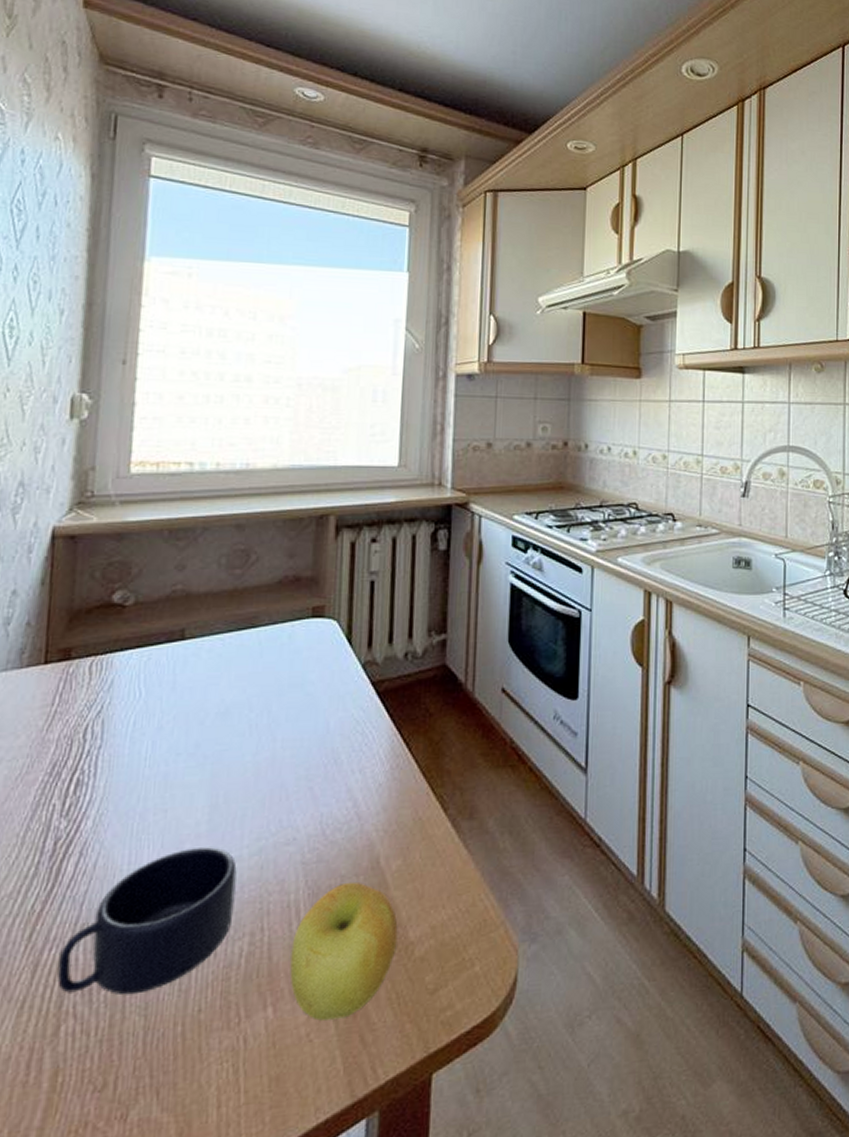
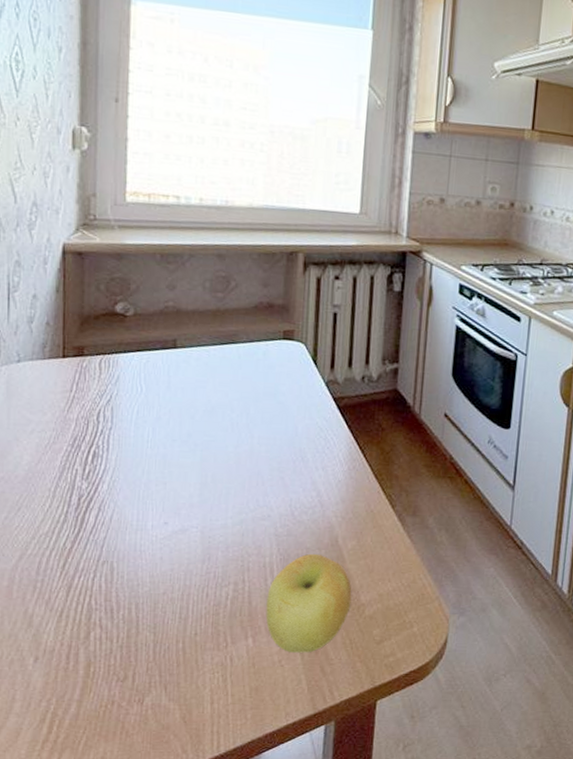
mug: present [57,847,237,995] -> none [86,514,223,617]

